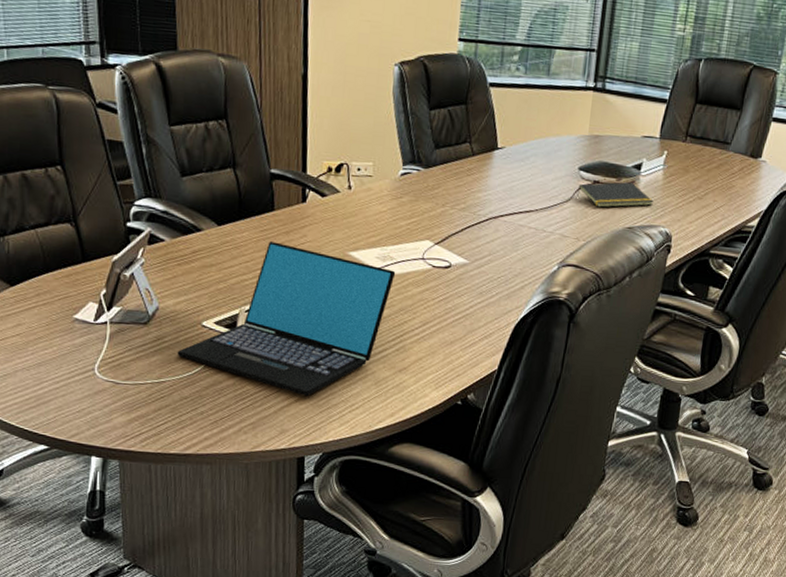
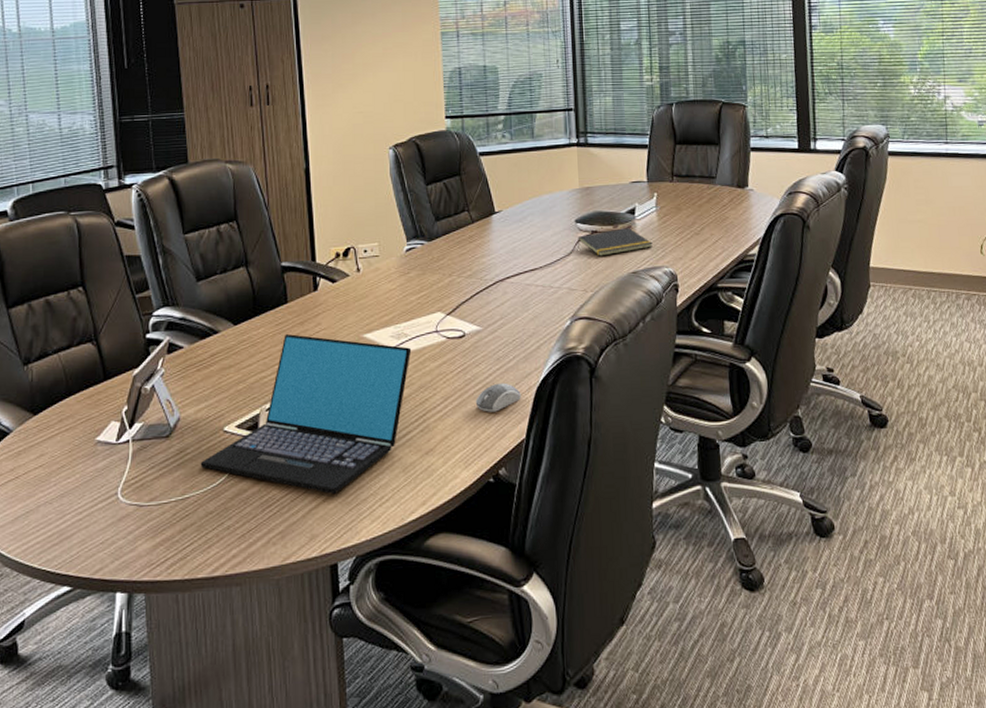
computer mouse: none [453,315,499,342] -> present [475,382,521,412]

